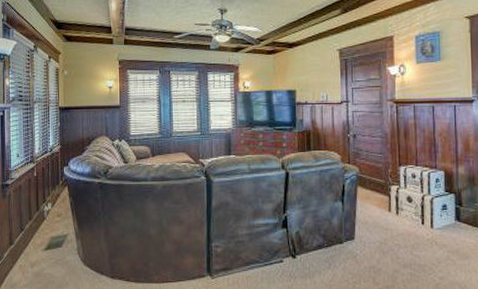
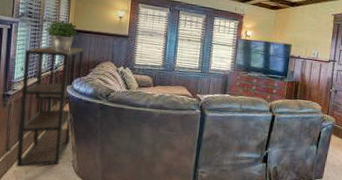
shelving unit: none [19,125,78,262] -> present [16,46,85,168]
potted plant: none [36,99,71,132] -> present [44,20,80,52]

